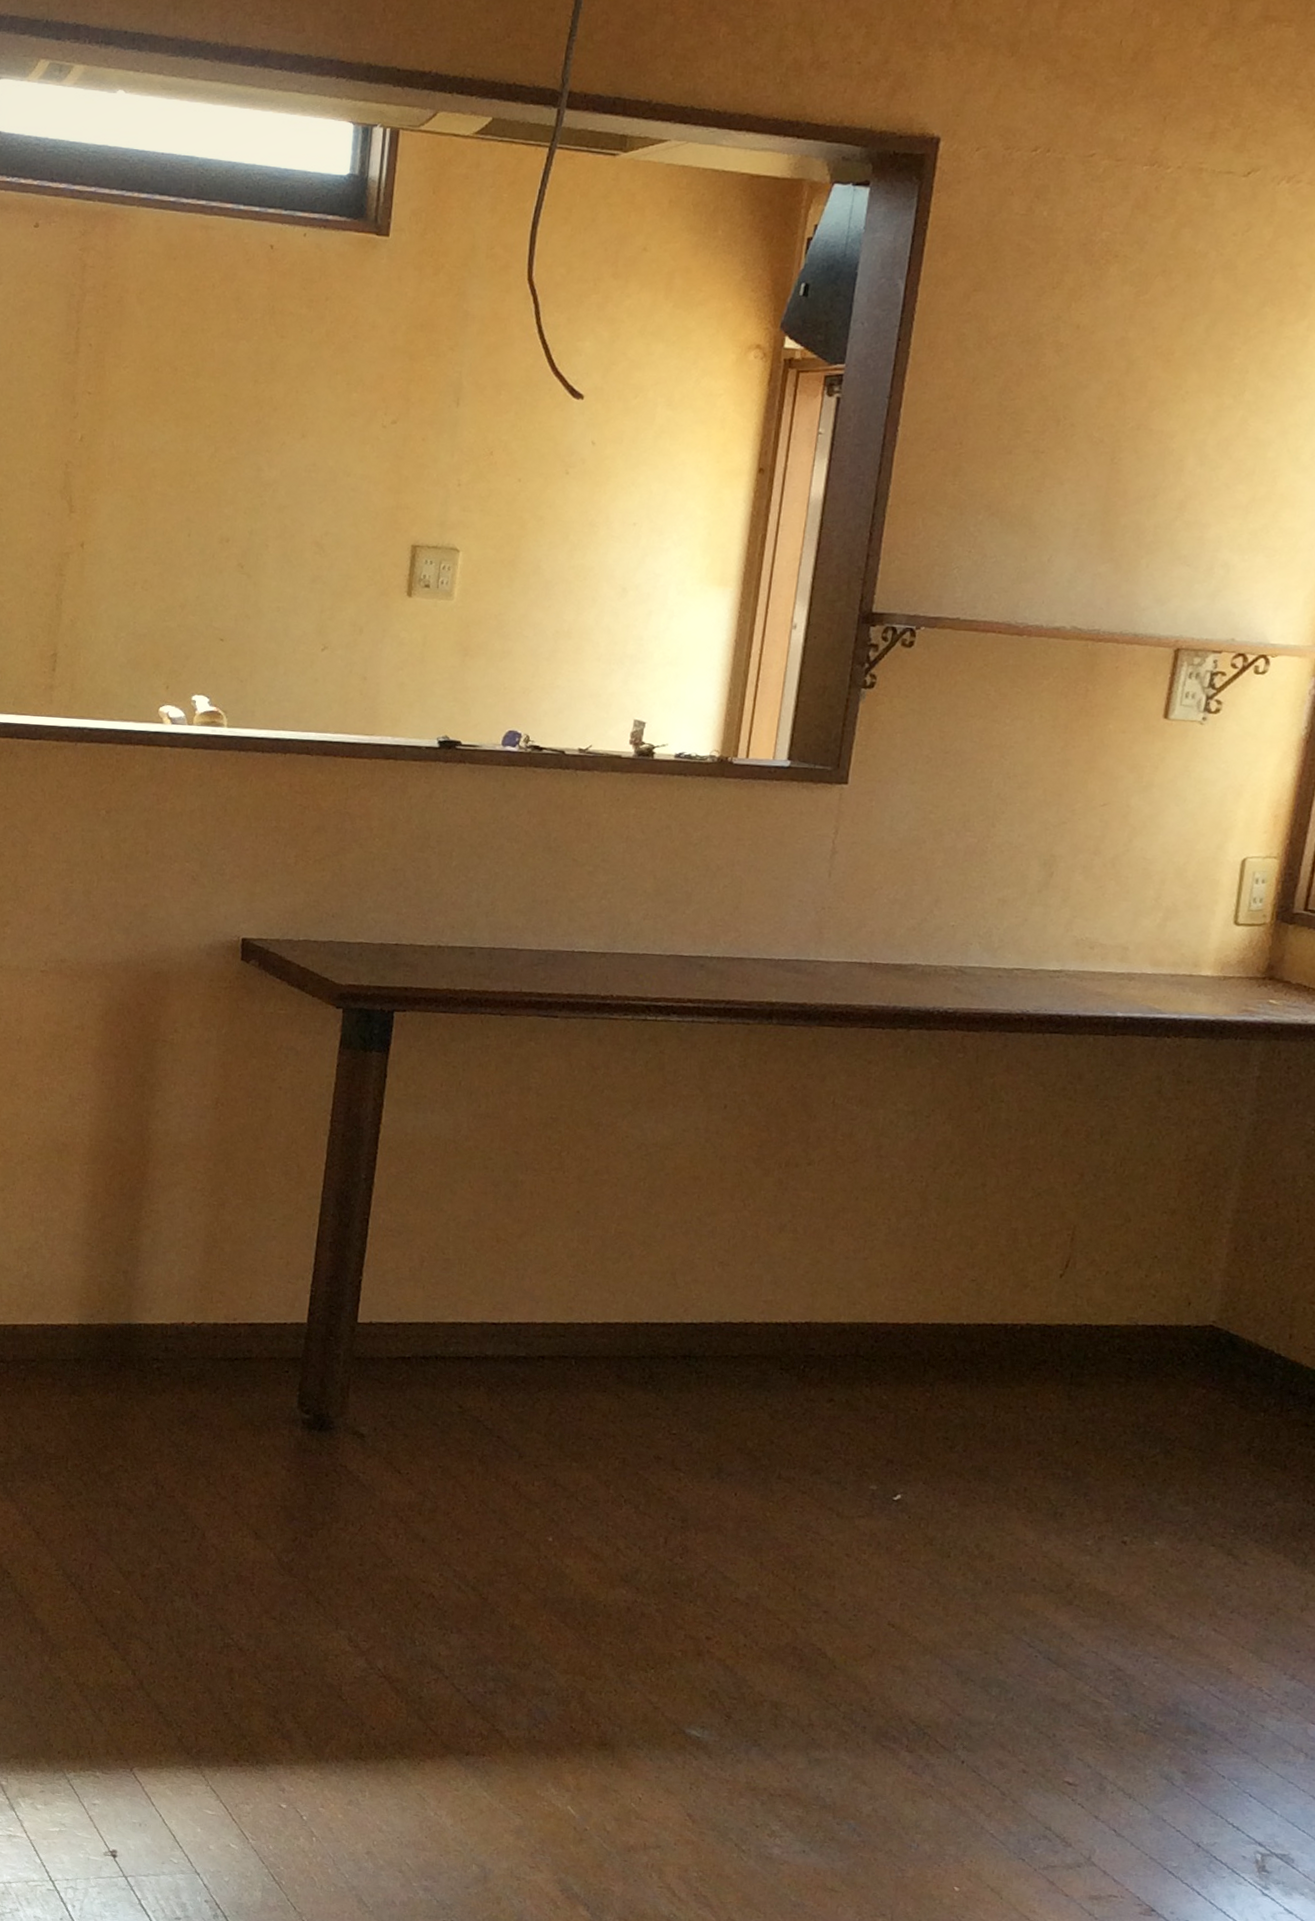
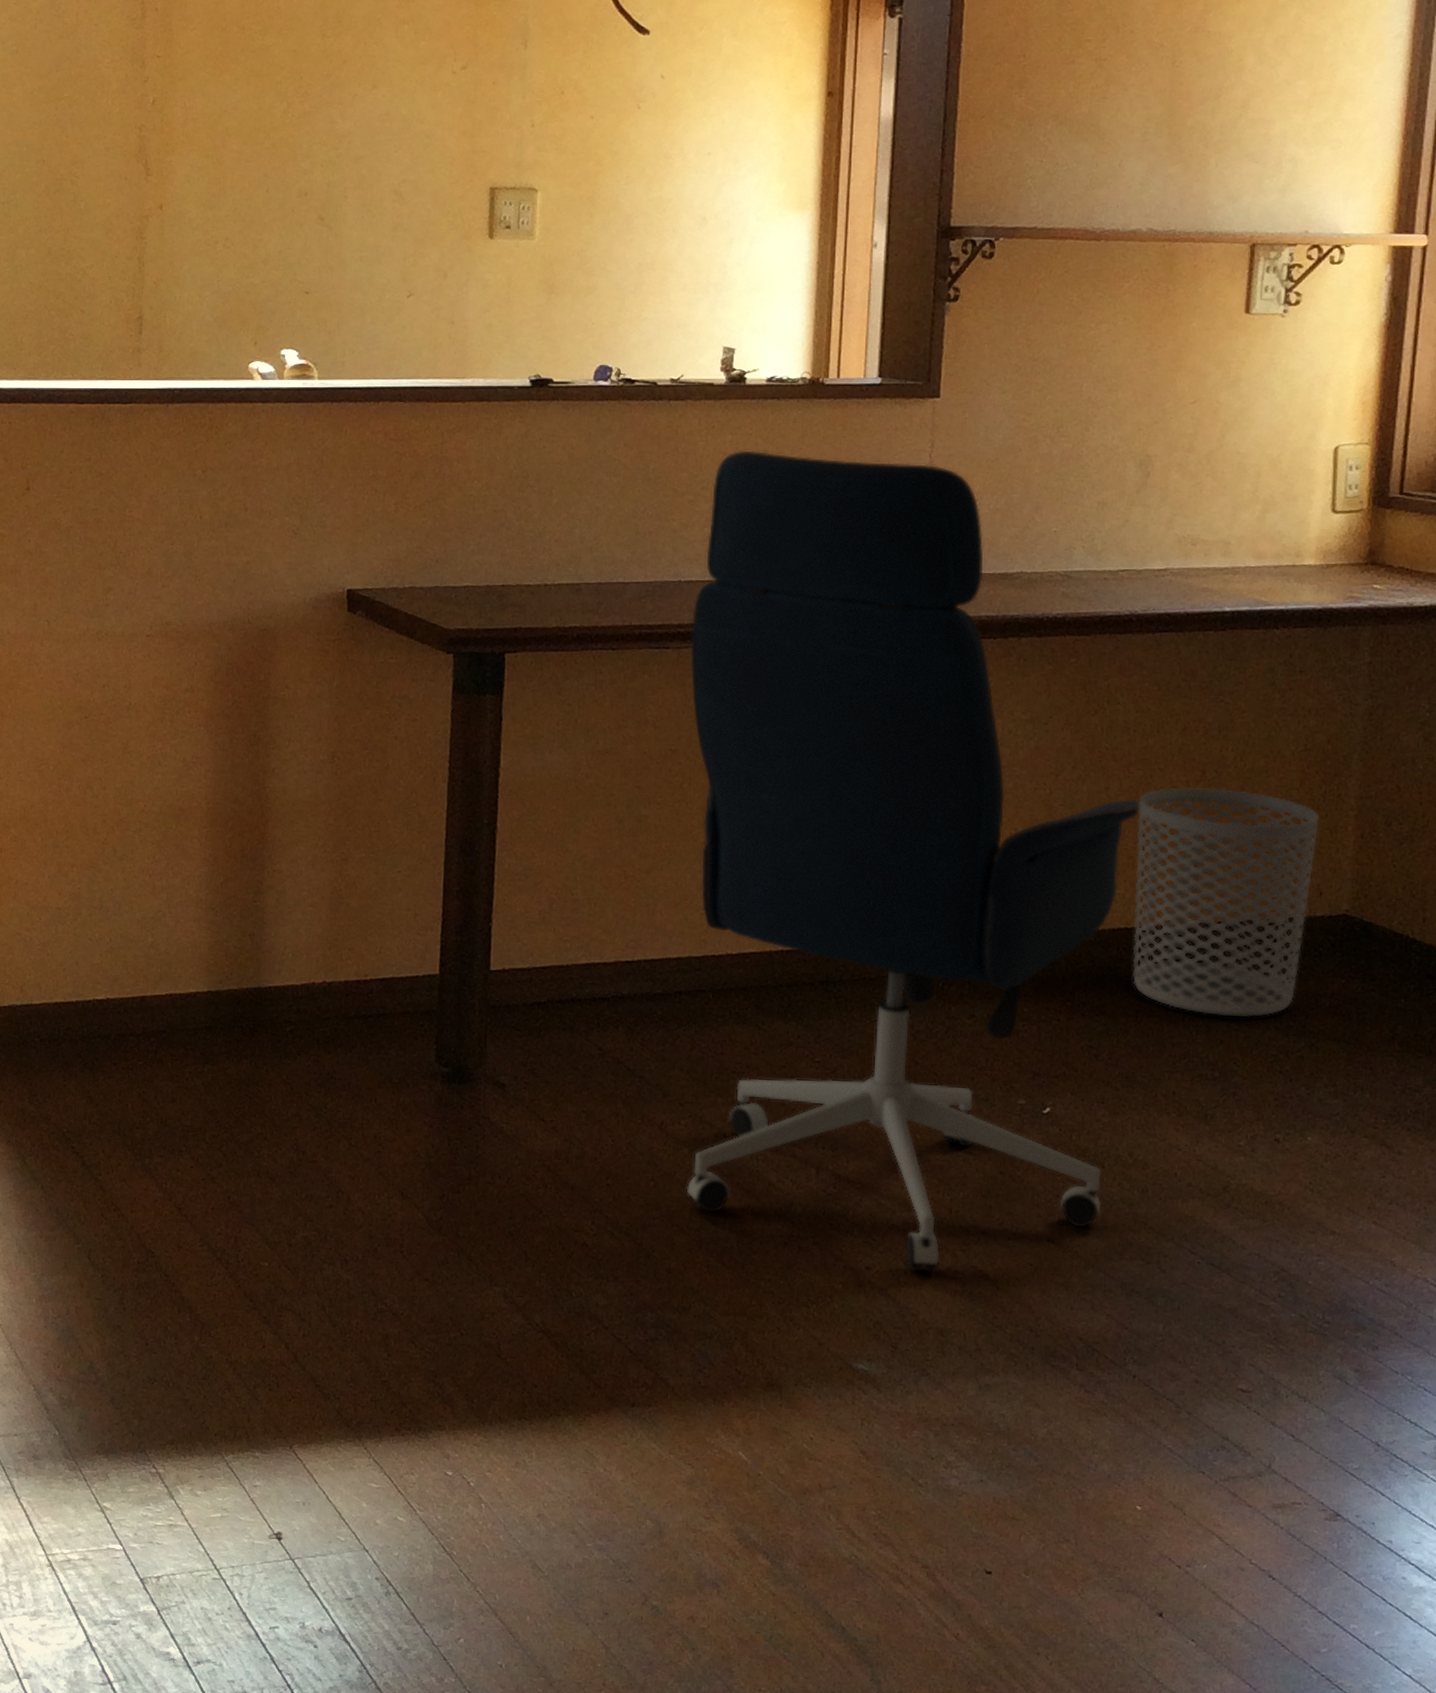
office chair: none [535,824,1017,1646] -> present [686,450,1141,1272]
waste bin: none [993,1188,1195,1421] -> present [1132,788,1320,1018]

